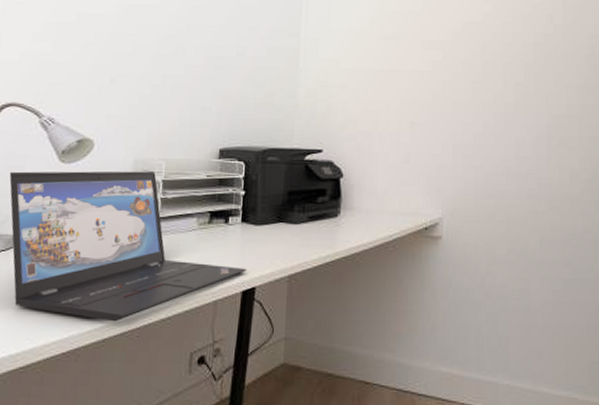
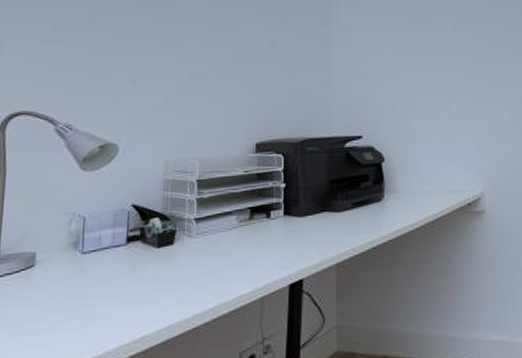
laptop: present [9,171,247,322] -> none [24,172,293,332]

